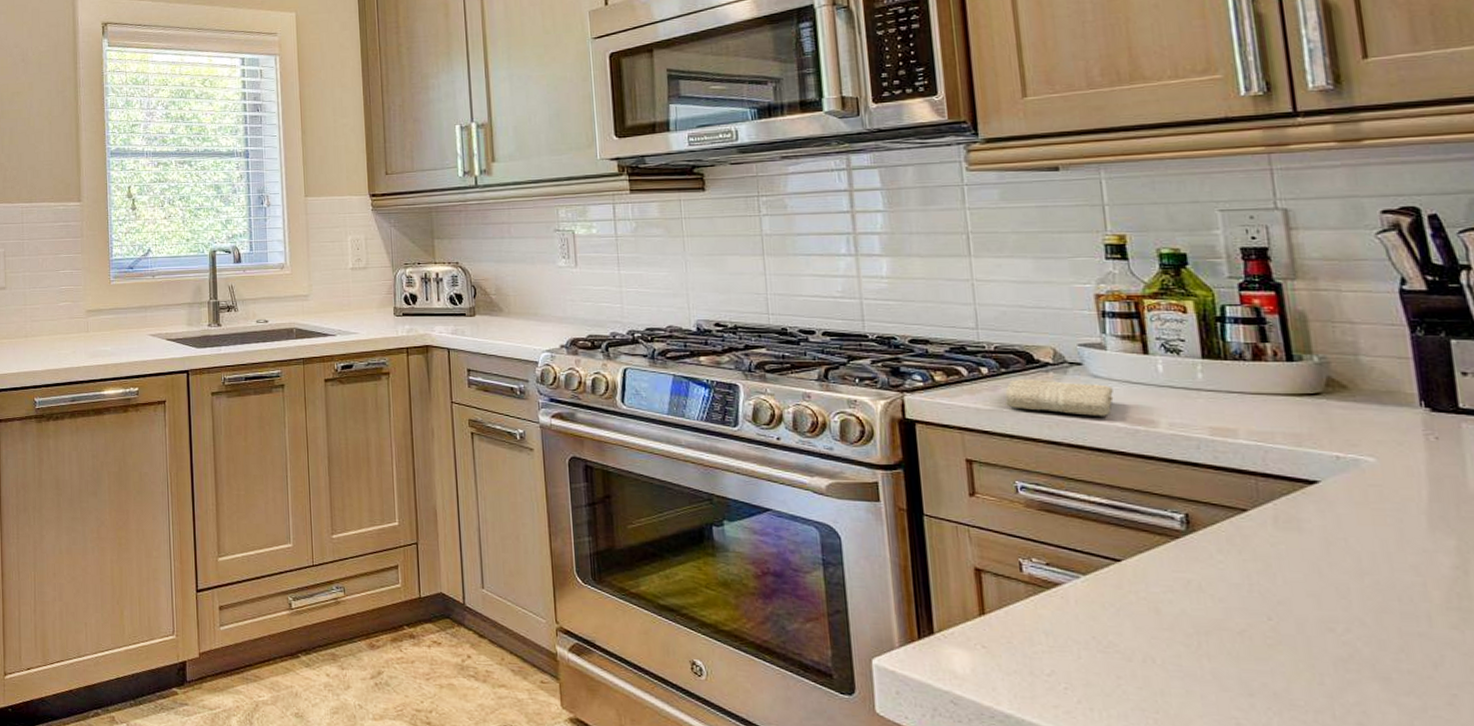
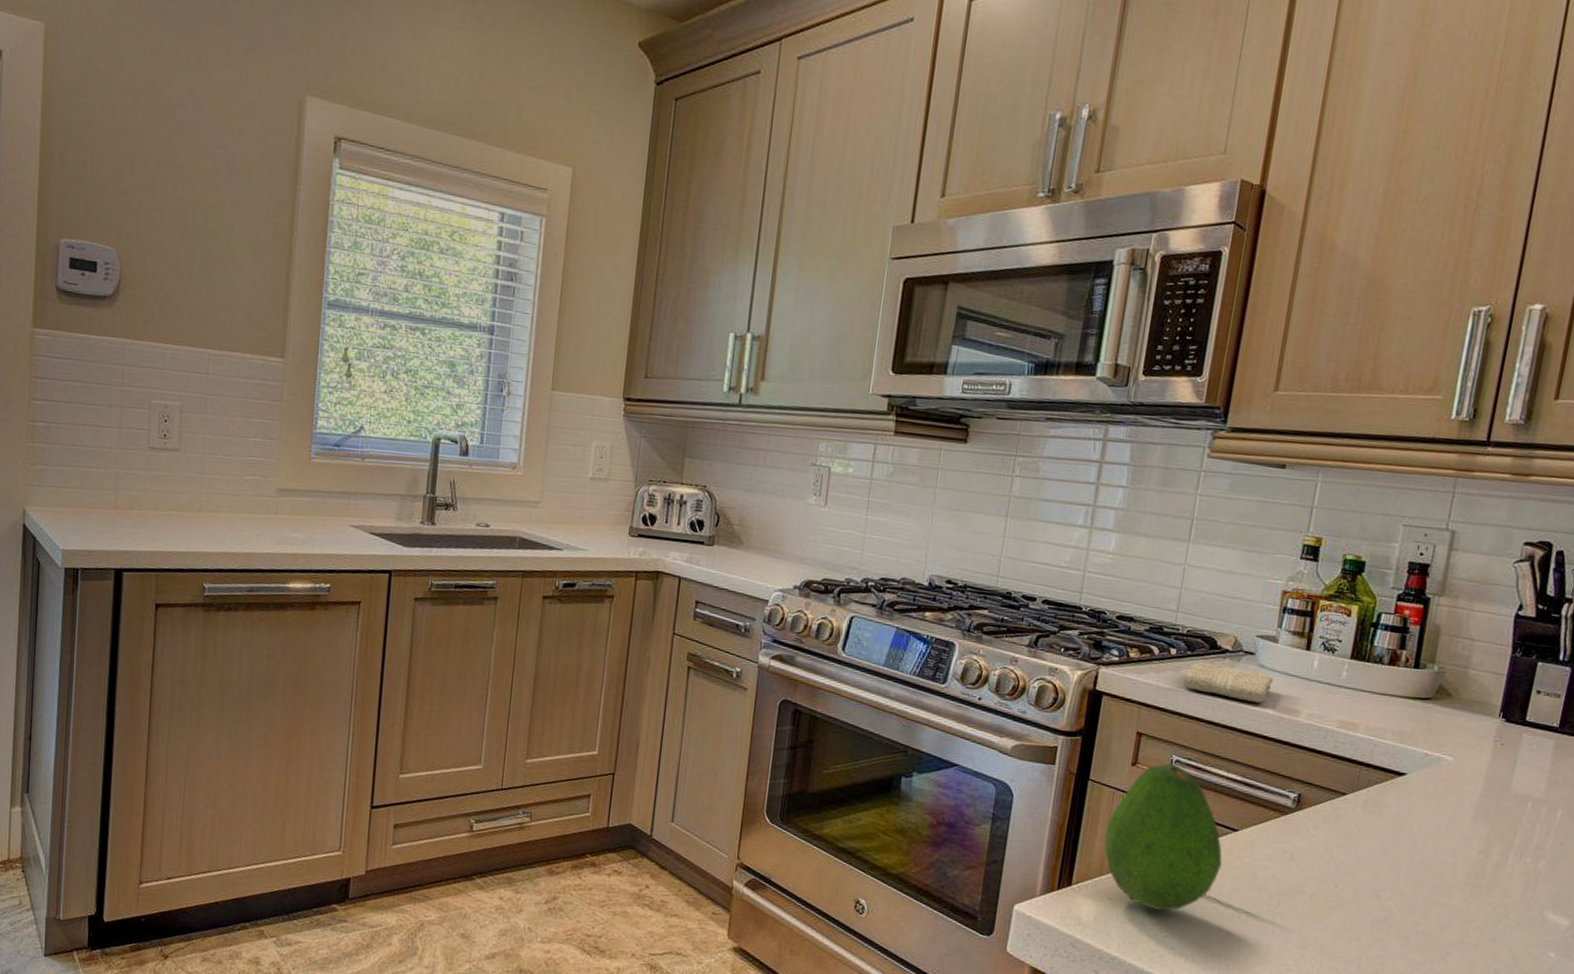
fruit: none [958,490,1112,659] -> present [1103,763,1223,912]

